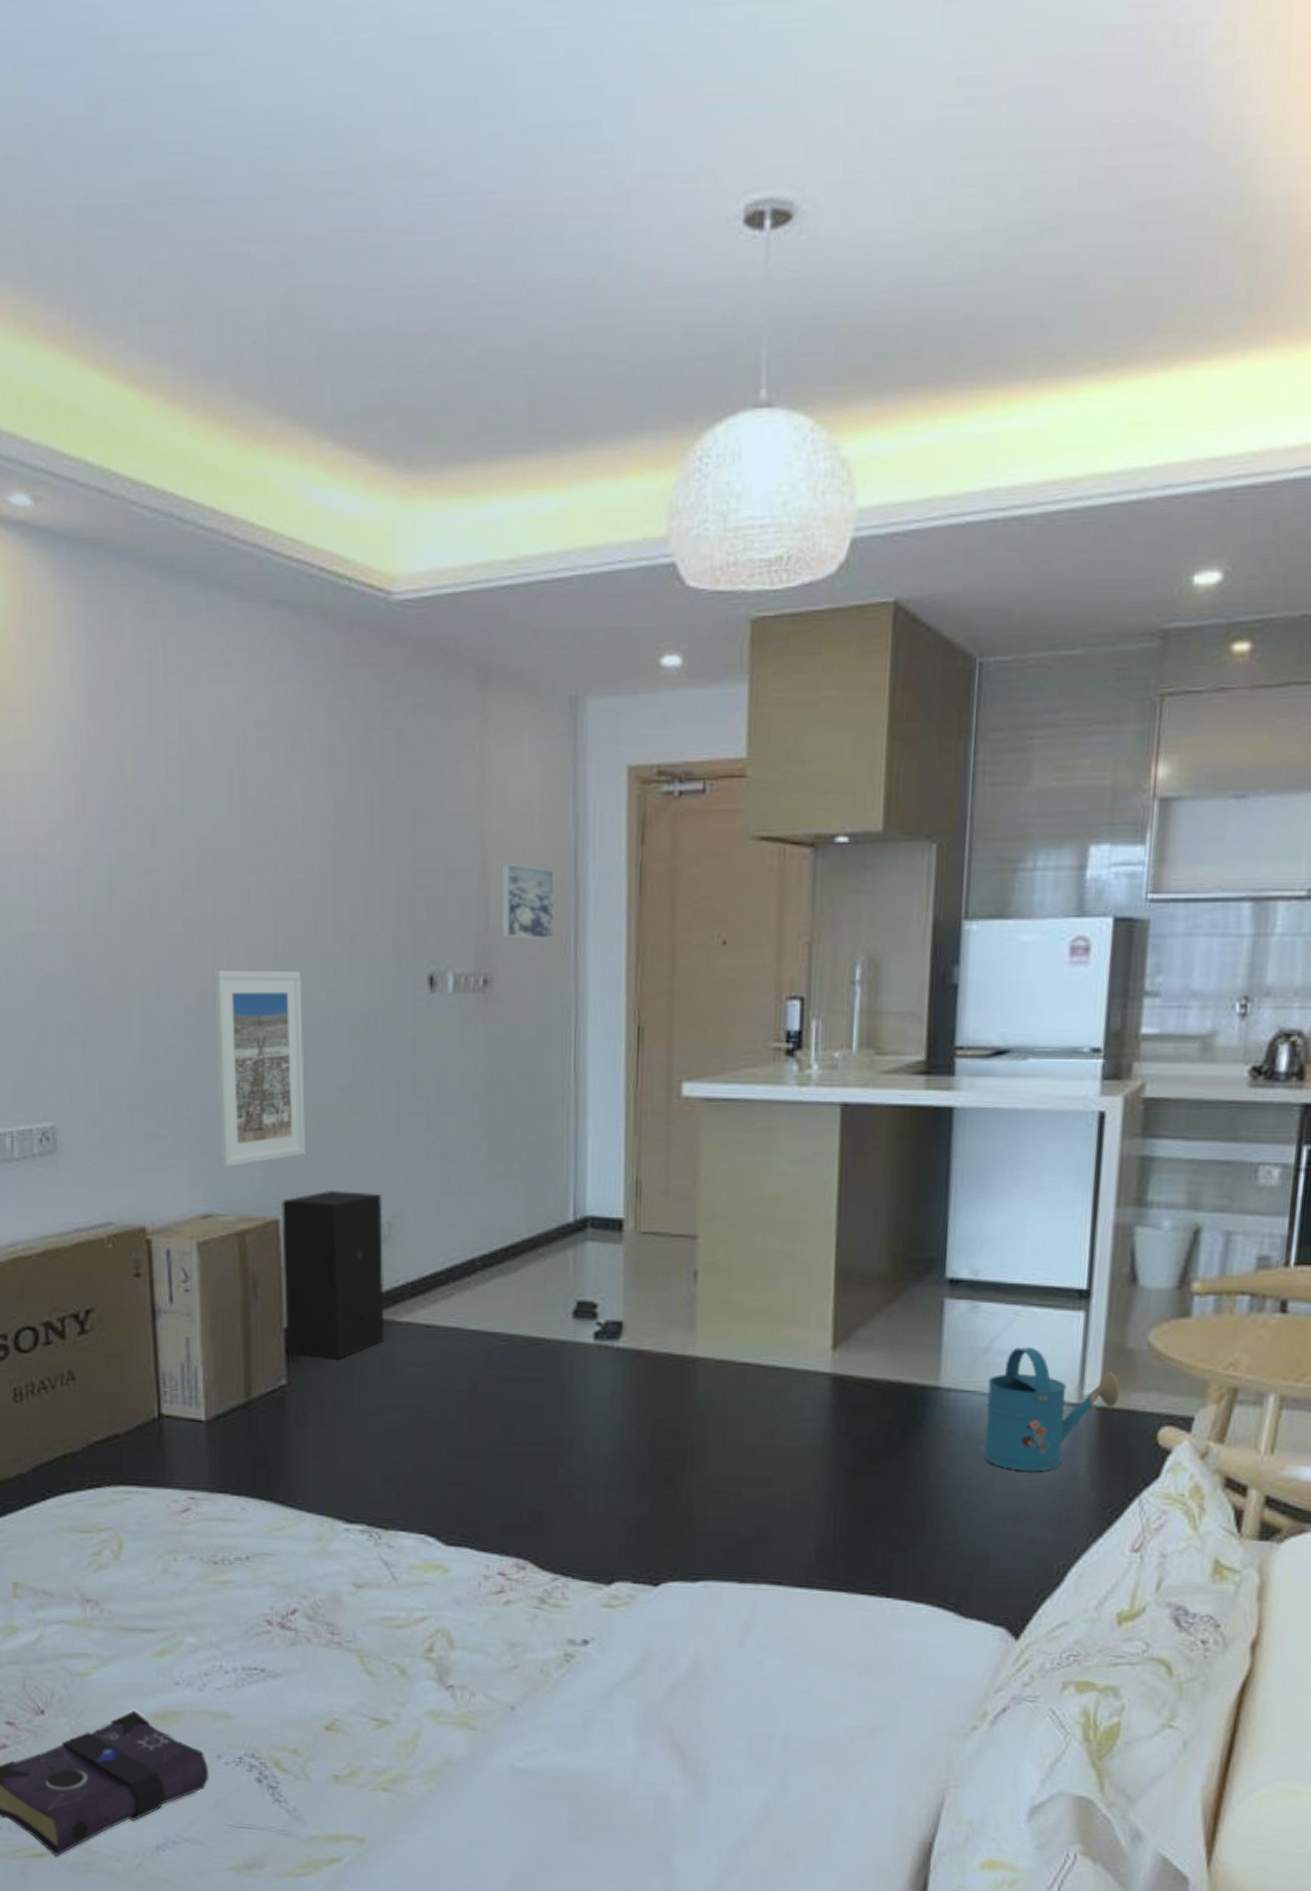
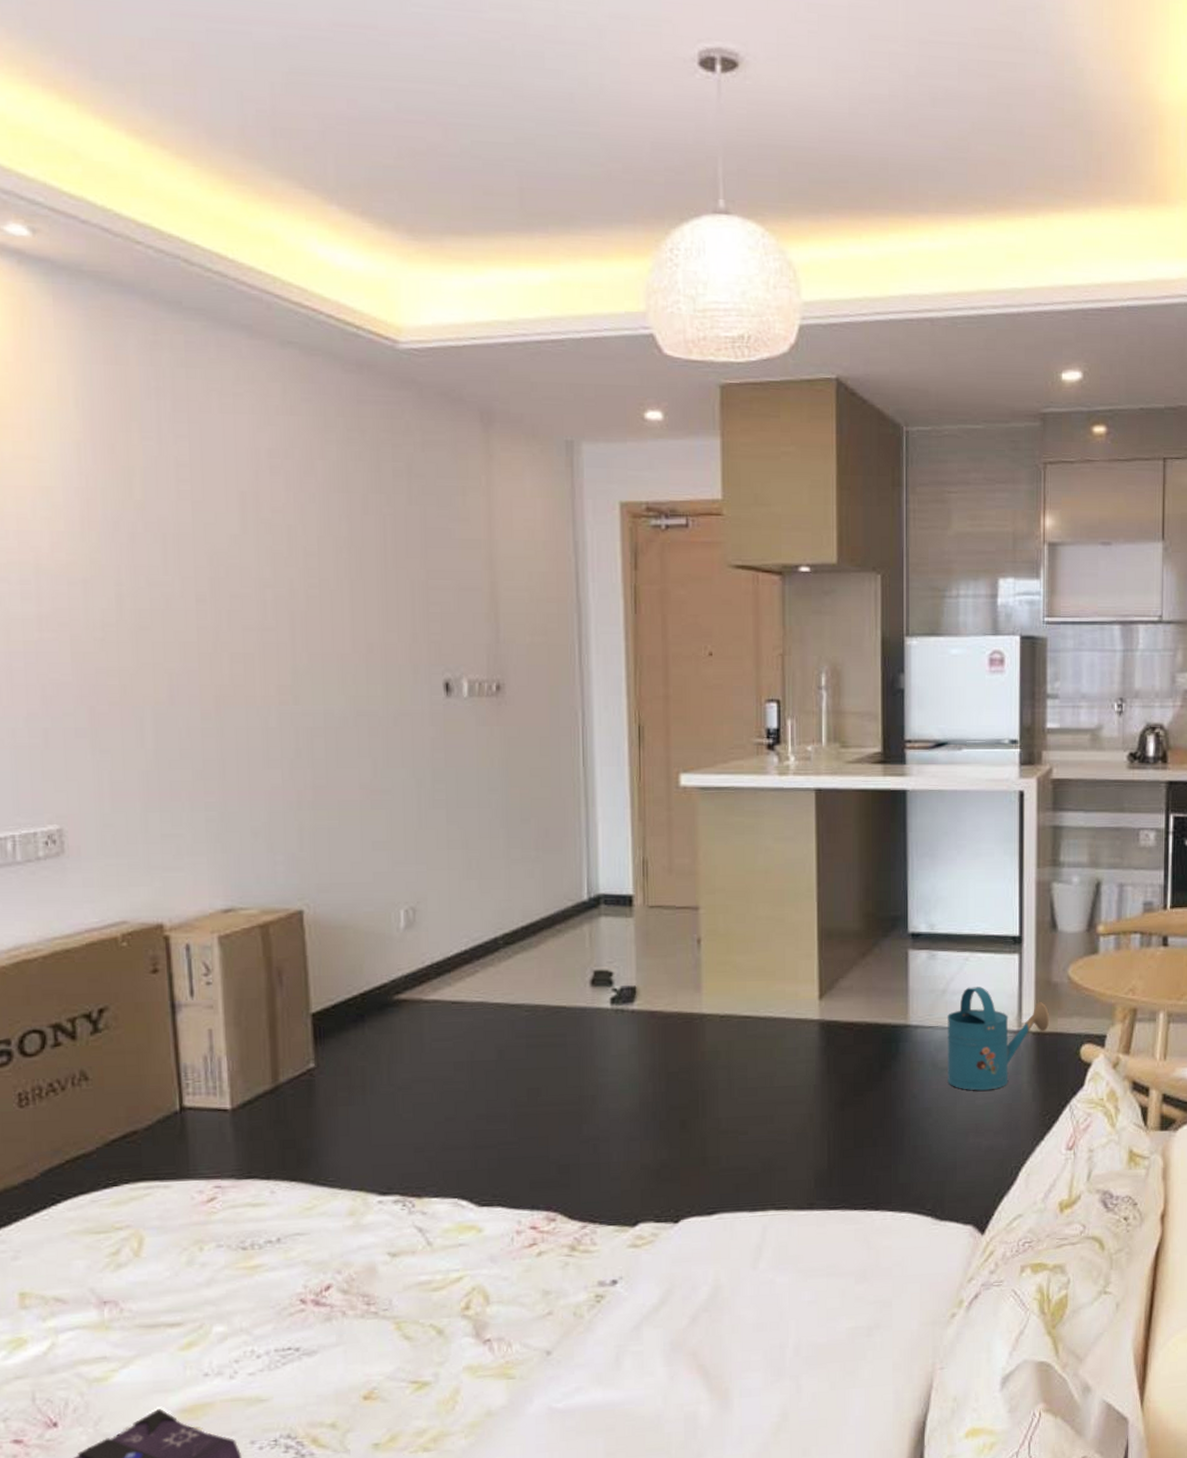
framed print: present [213,970,305,1167] -> none [230,676,328,863]
speaker: present [282,1191,385,1359] -> none [305,881,412,1039]
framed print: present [500,864,555,940] -> none [509,584,560,651]

